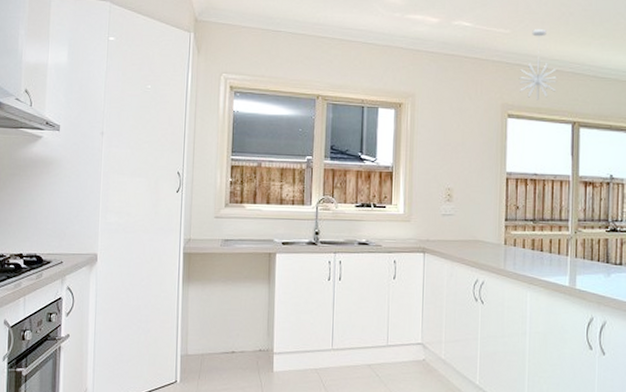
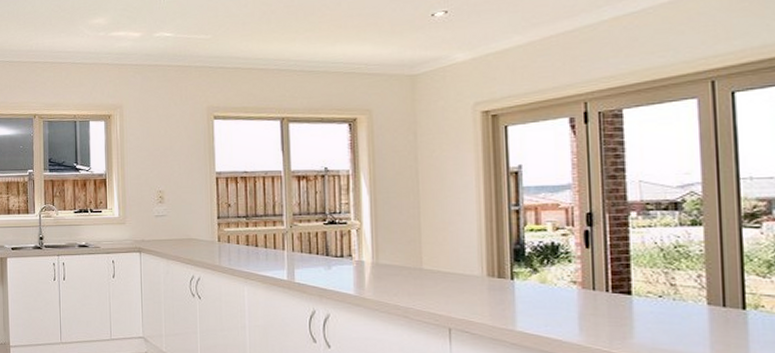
pendant light: present [519,29,557,101] -> none [223,30,262,100]

